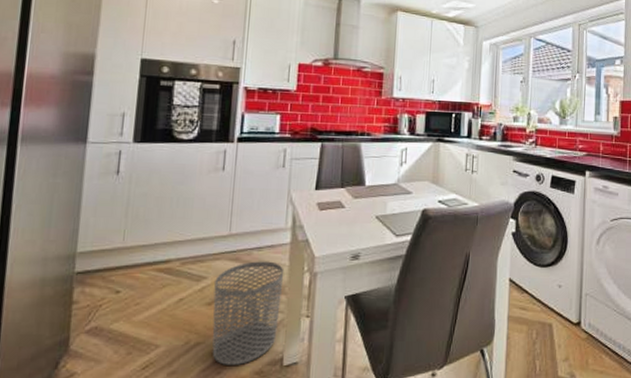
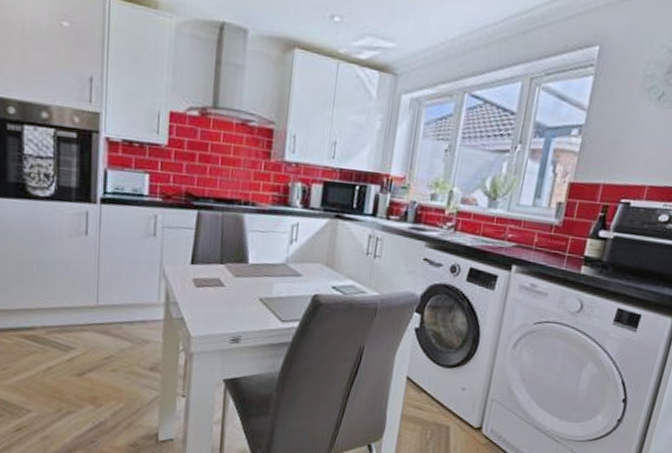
waste bin: present [212,261,284,365] -> none [83,335,158,436]

